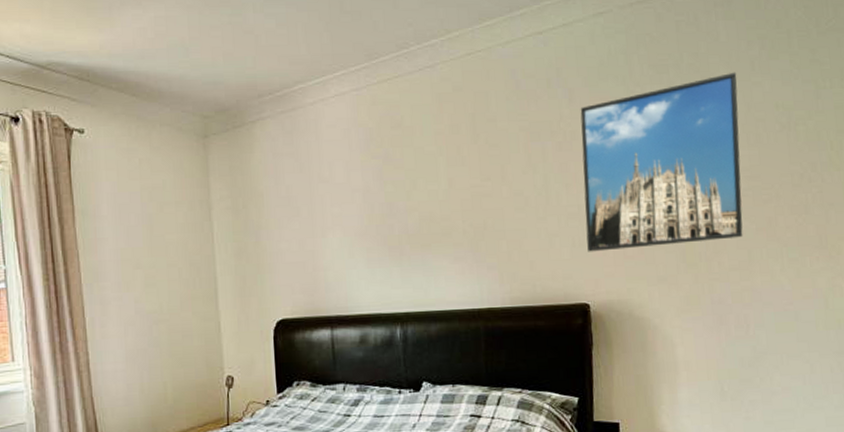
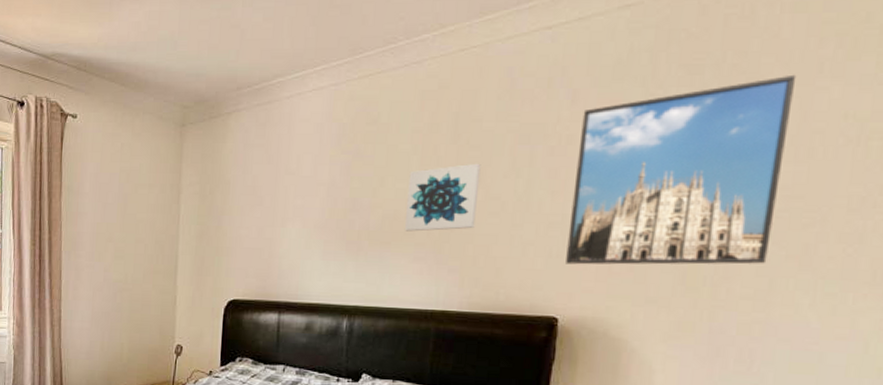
wall art: none [438,161,505,232] -> present [405,163,481,232]

